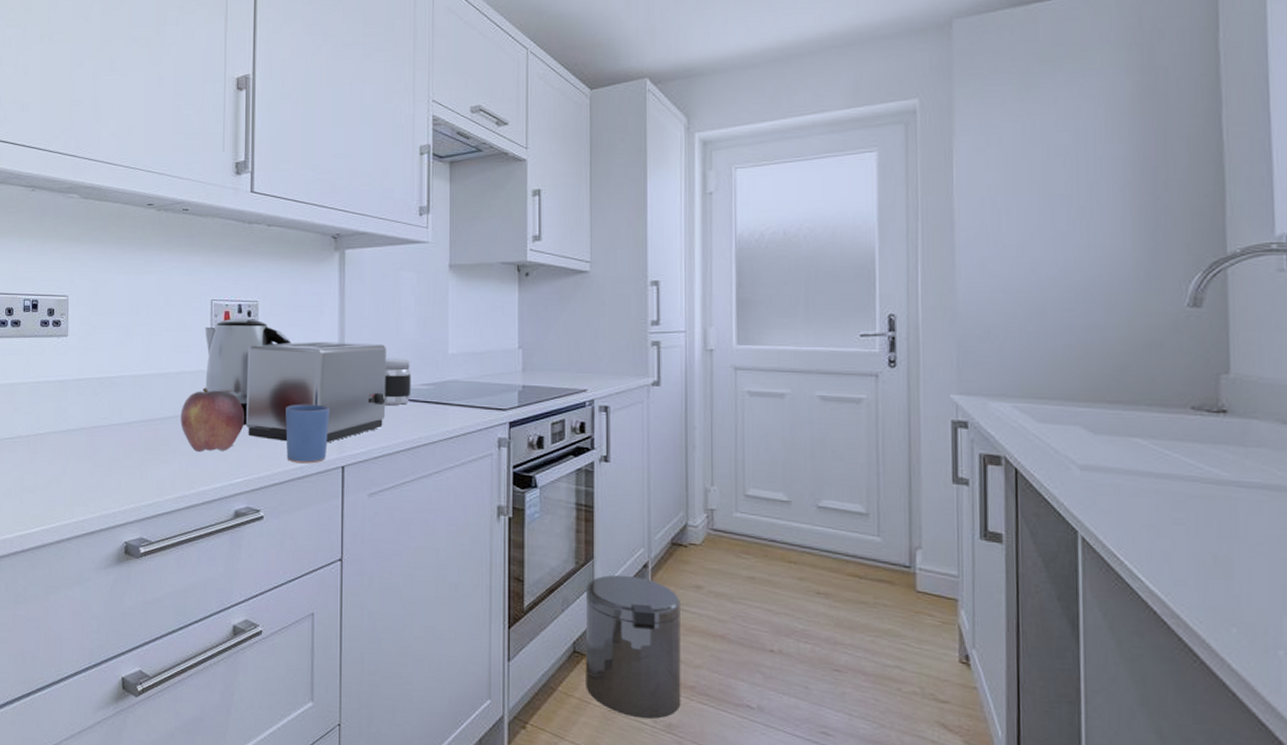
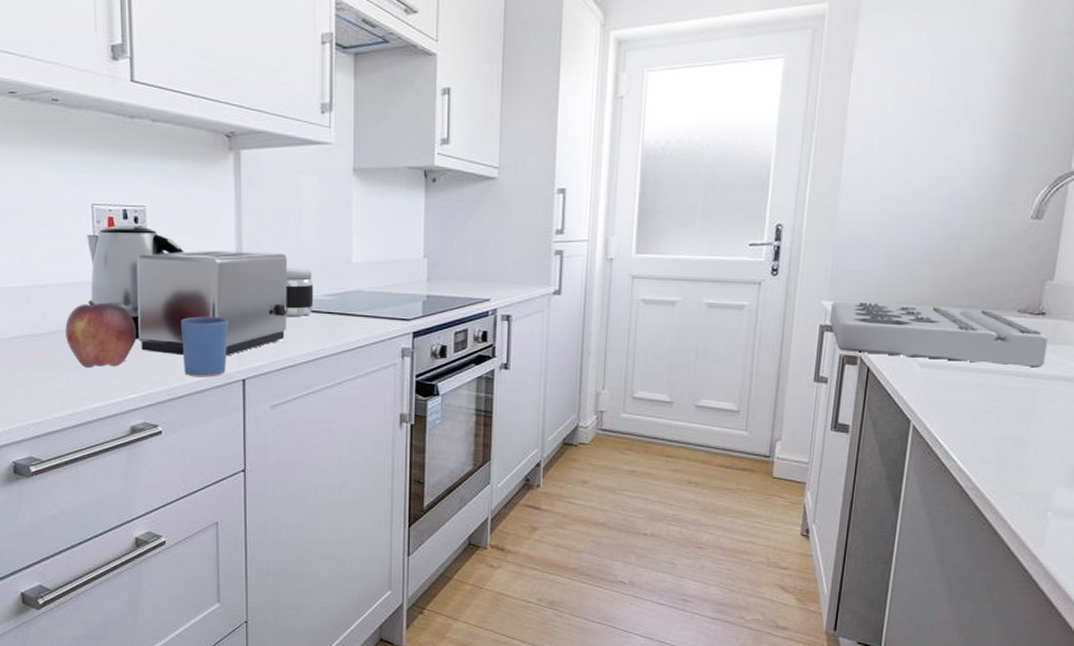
trash can: present [585,574,681,719] -> none [479,474,568,598]
dish rack: none [962,395,1238,474] -> present [830,301,1049,368]

